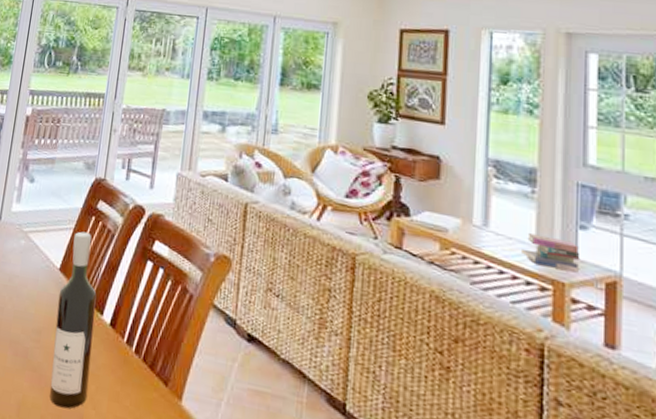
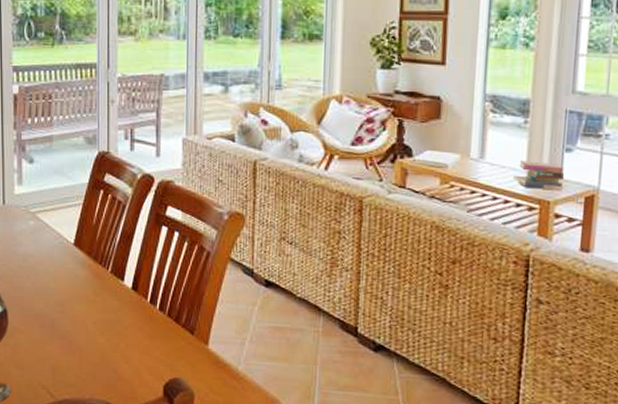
bottle: present [49,231,97,409] -> none [77,206,119,366]

